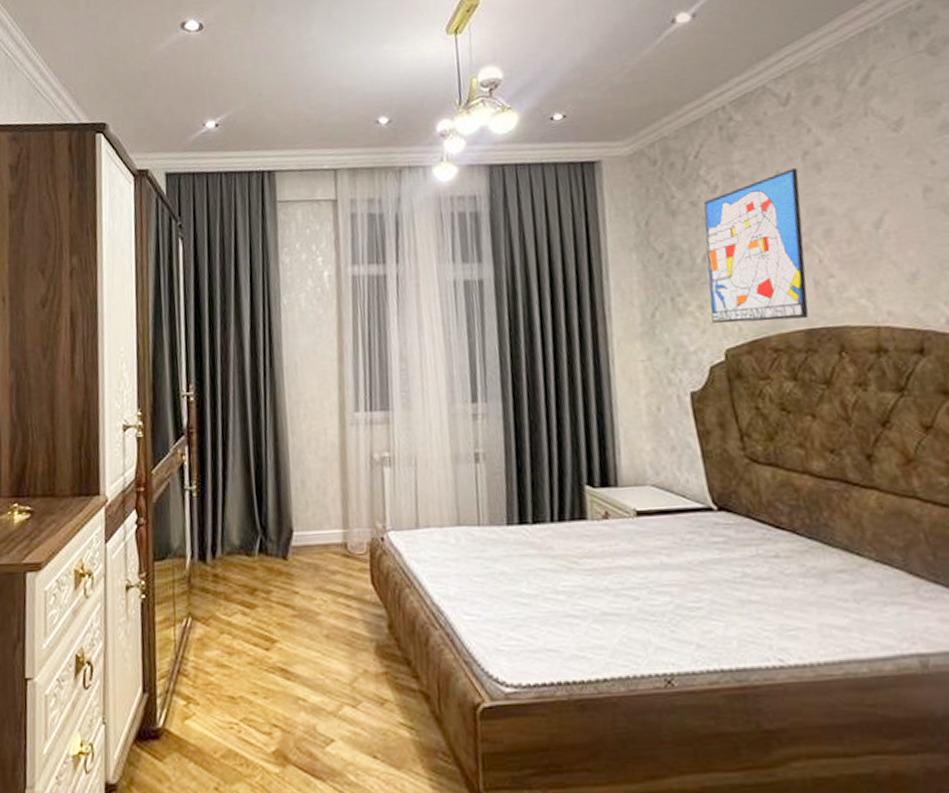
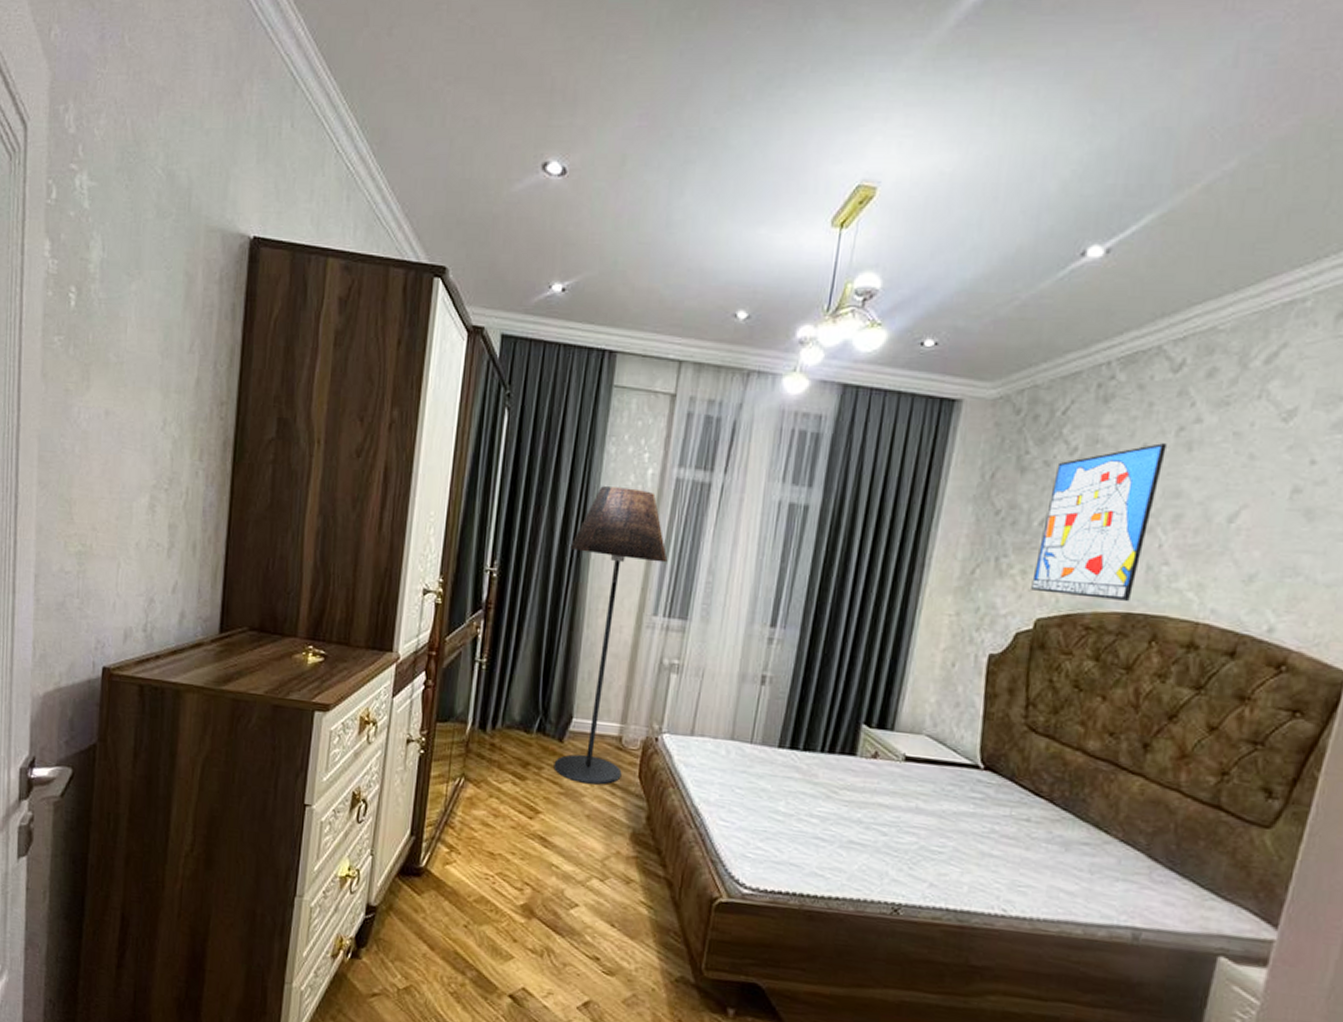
floor lamp: none [261,292,359,601] -> present [554,486,668,785]

